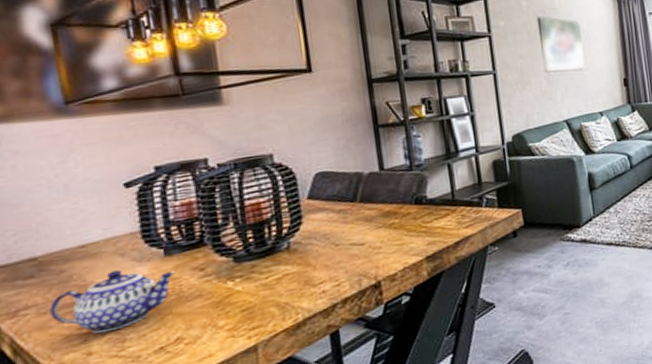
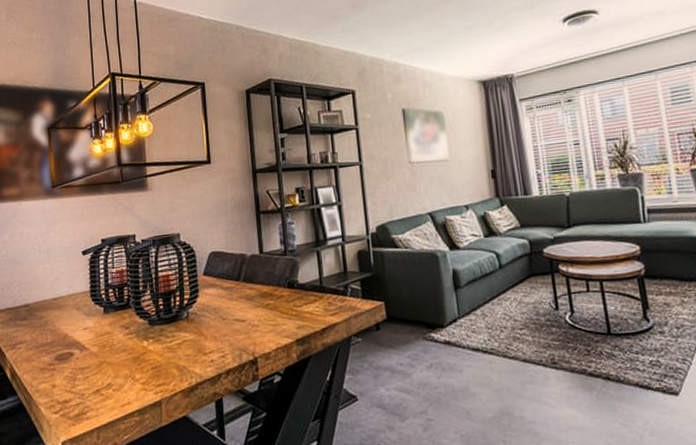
teapot: present [49,270,176,334] -> none [34,321,110,371]

